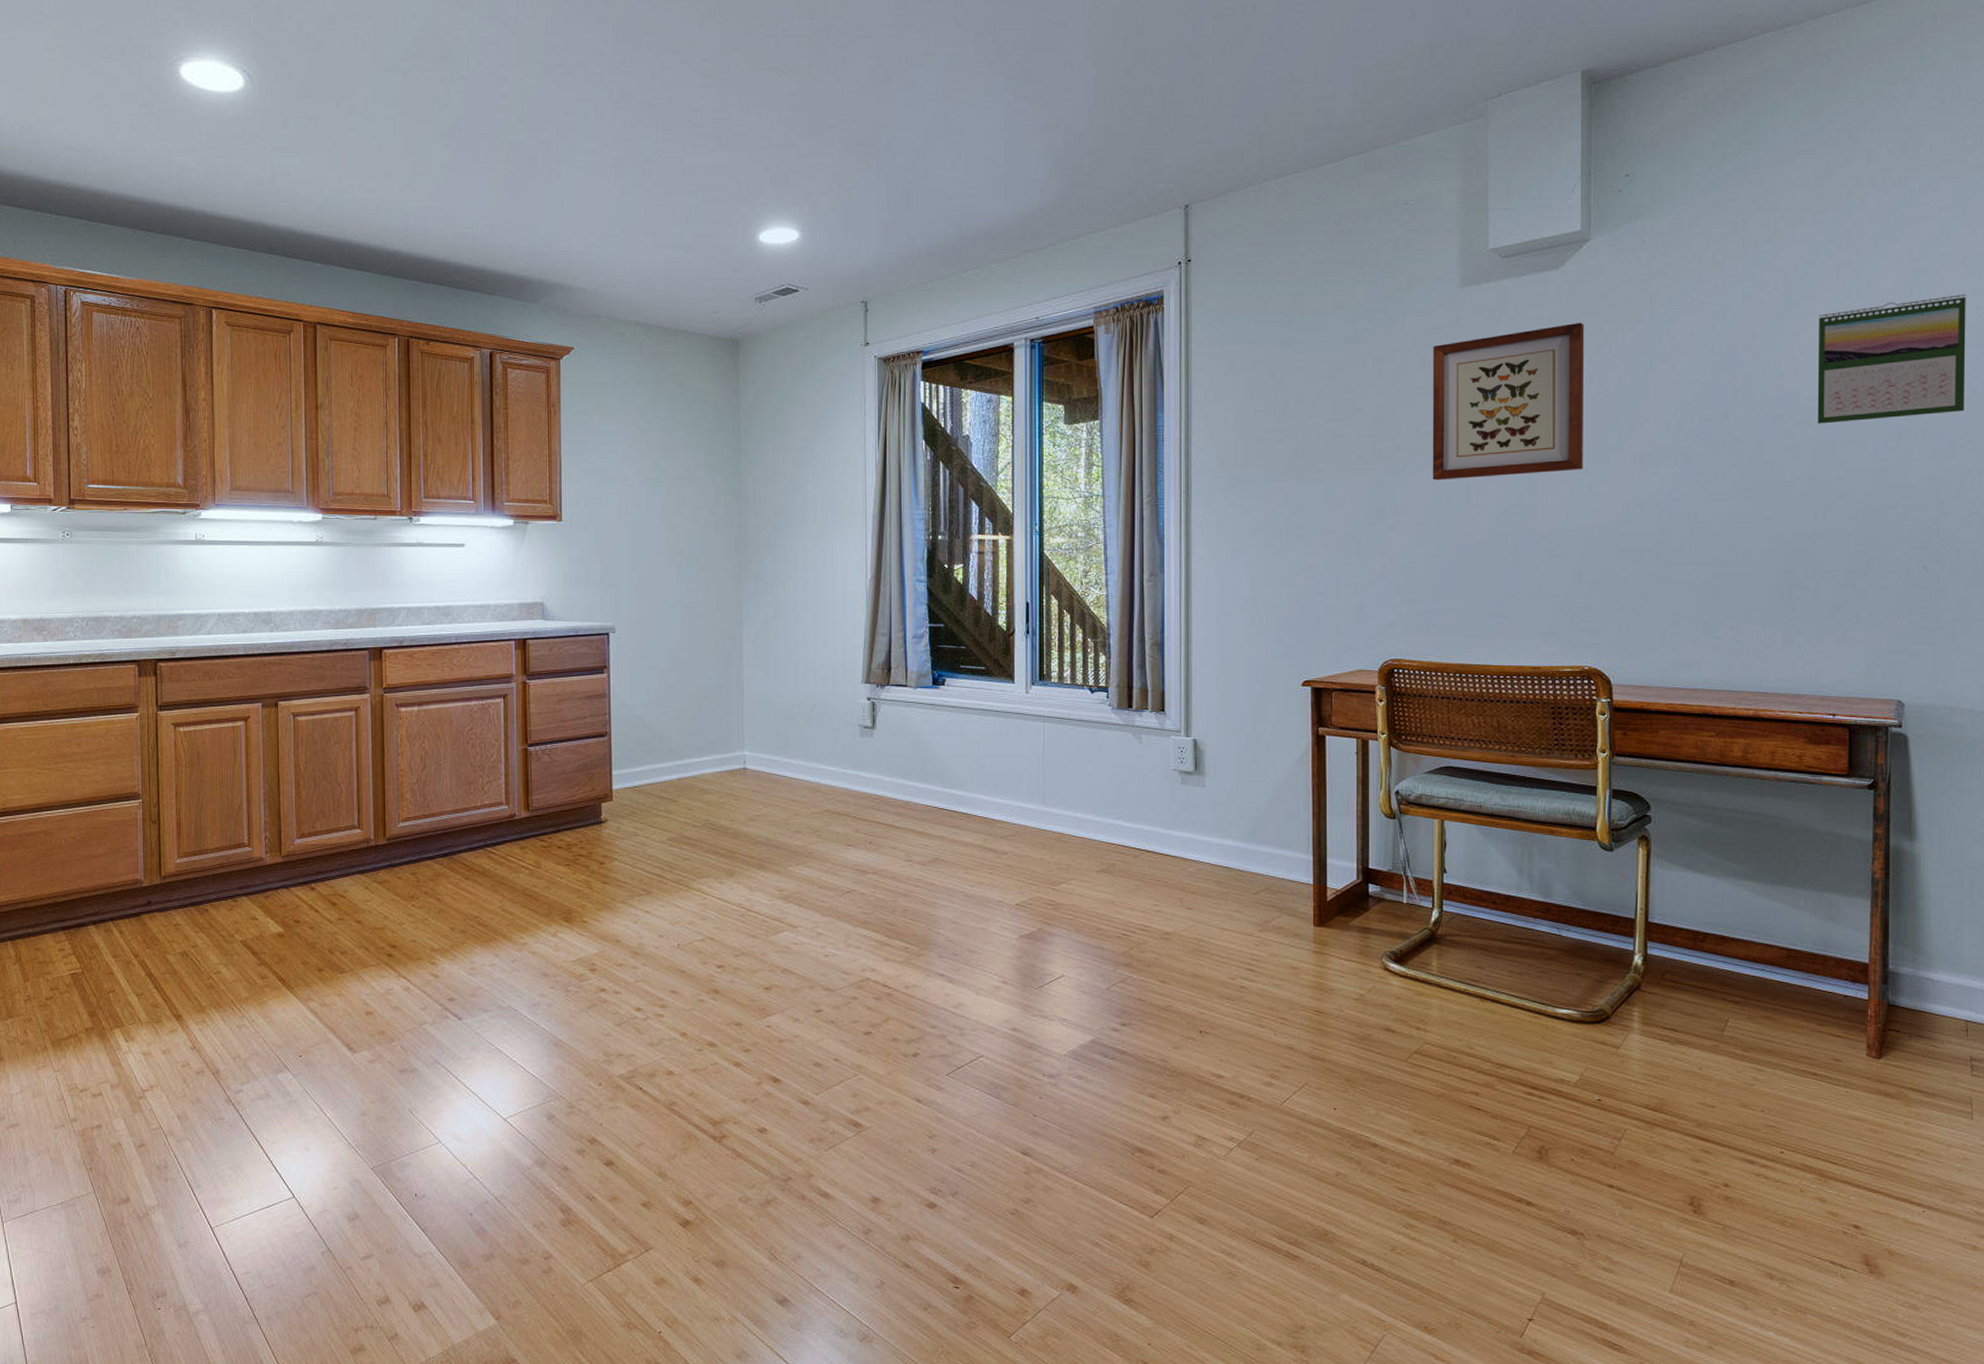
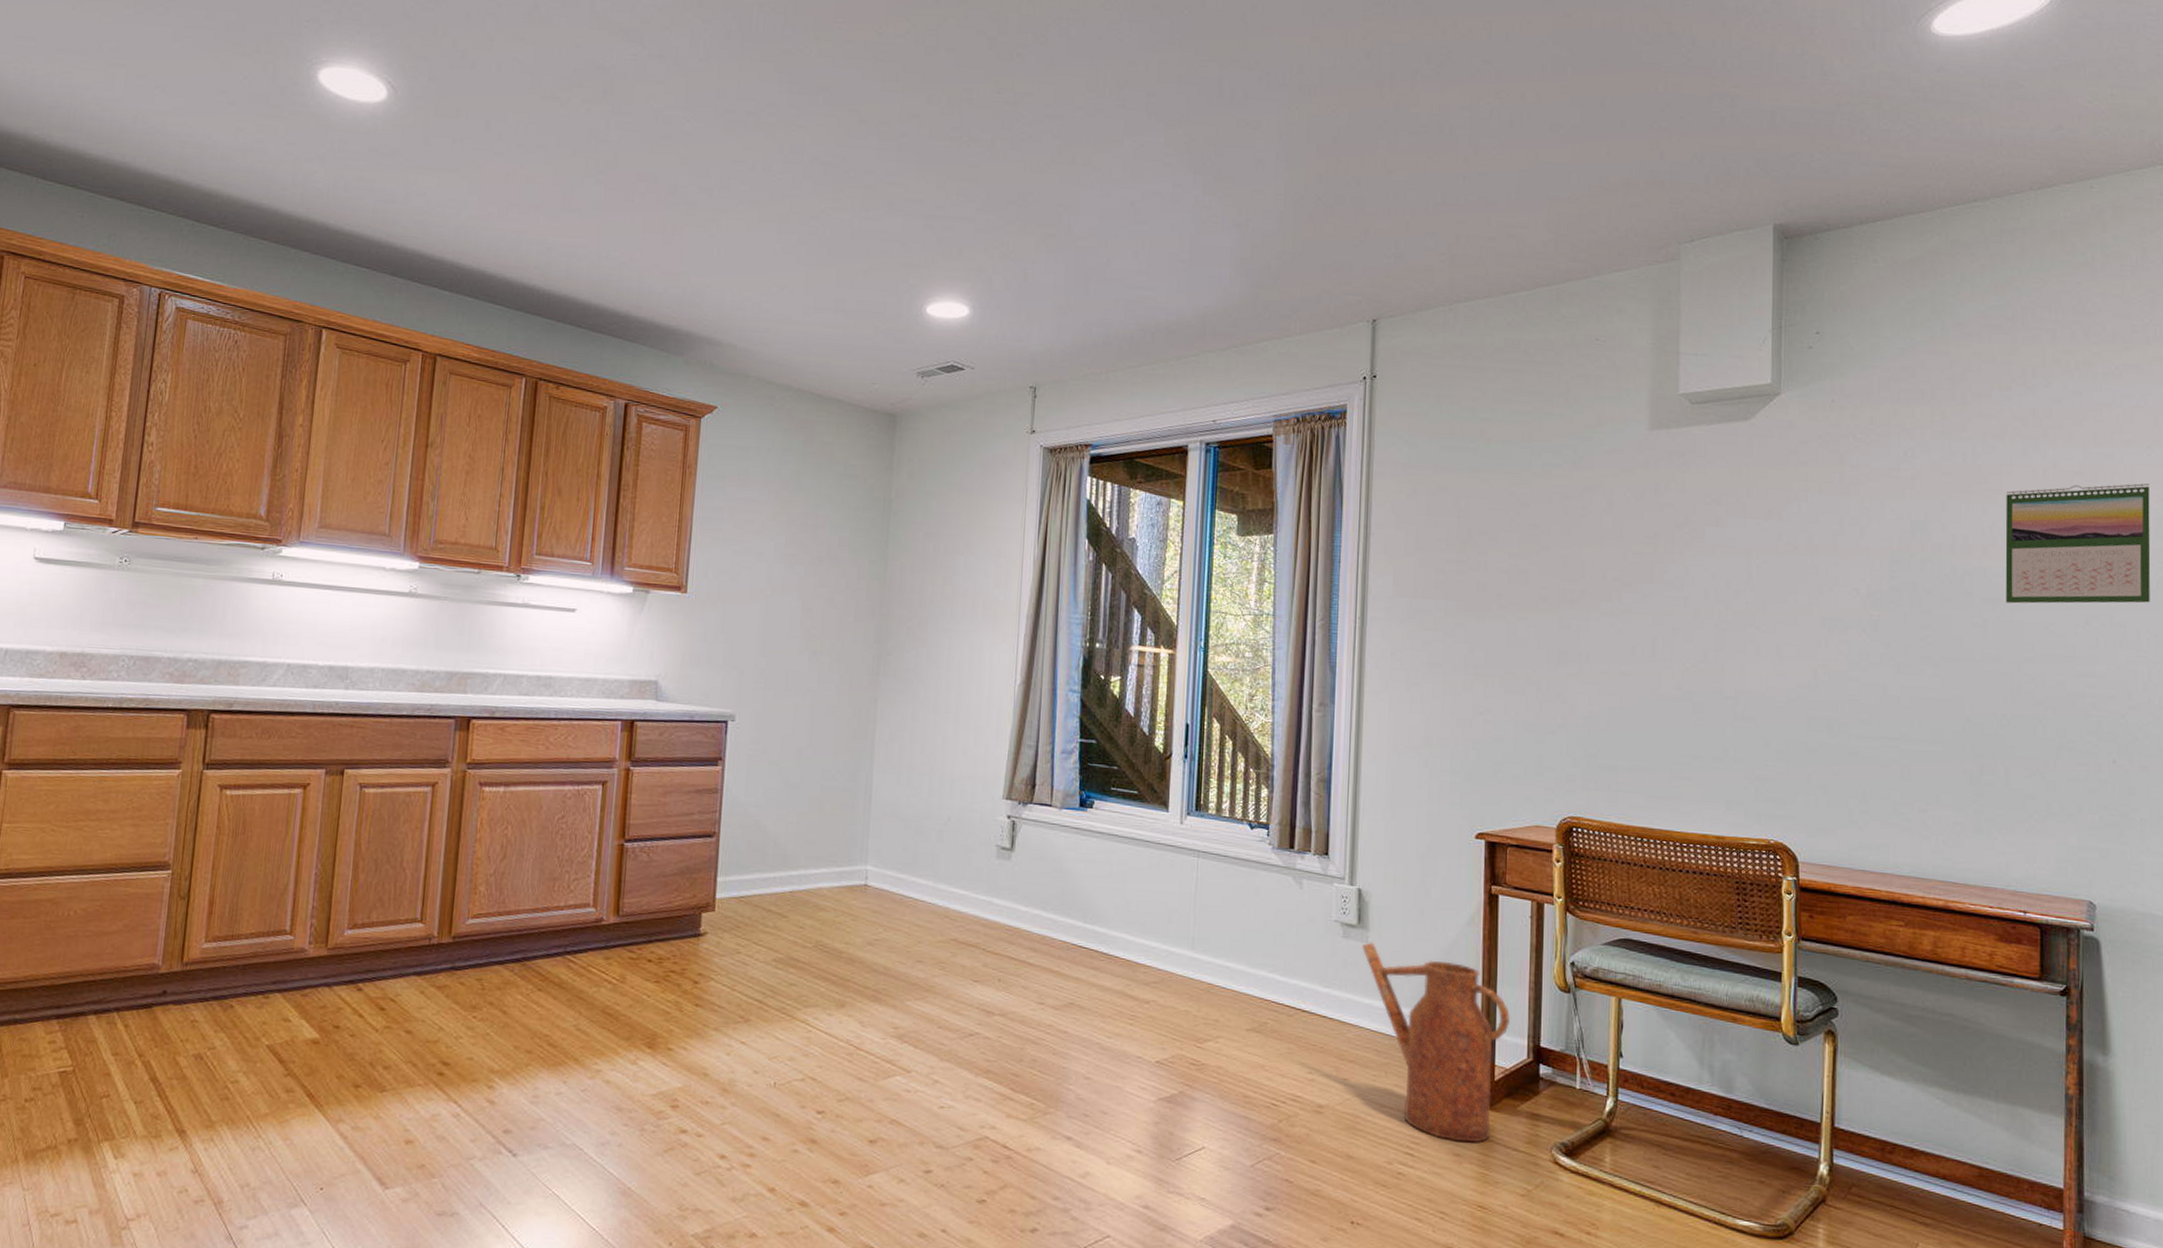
watering can: none [1199,786,1340,957] -> present [1362,942,1511,1144]
wall art: present [1432,322,1585,481] -> none [1617,476,1774,631]

